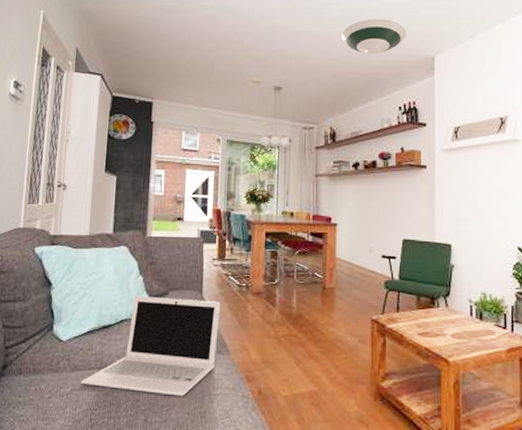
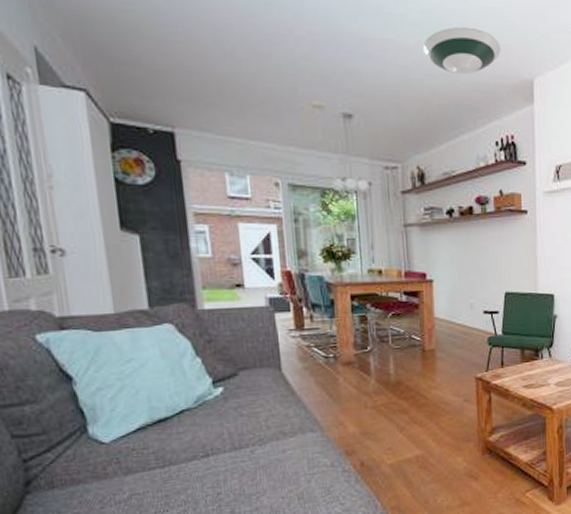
laptop: present [81,295,221,397] -> none [141,377,308,488]

